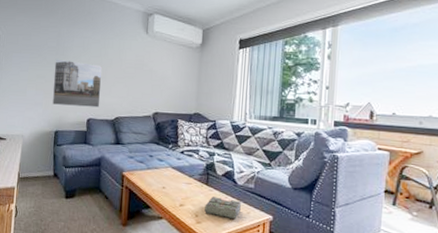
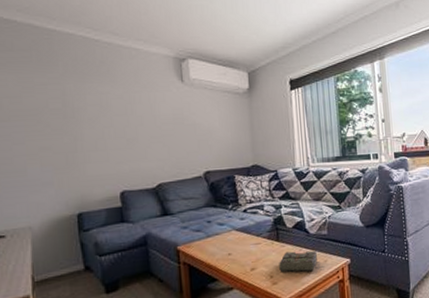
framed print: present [51,59,102,108] -> none [63,123,135,181]

